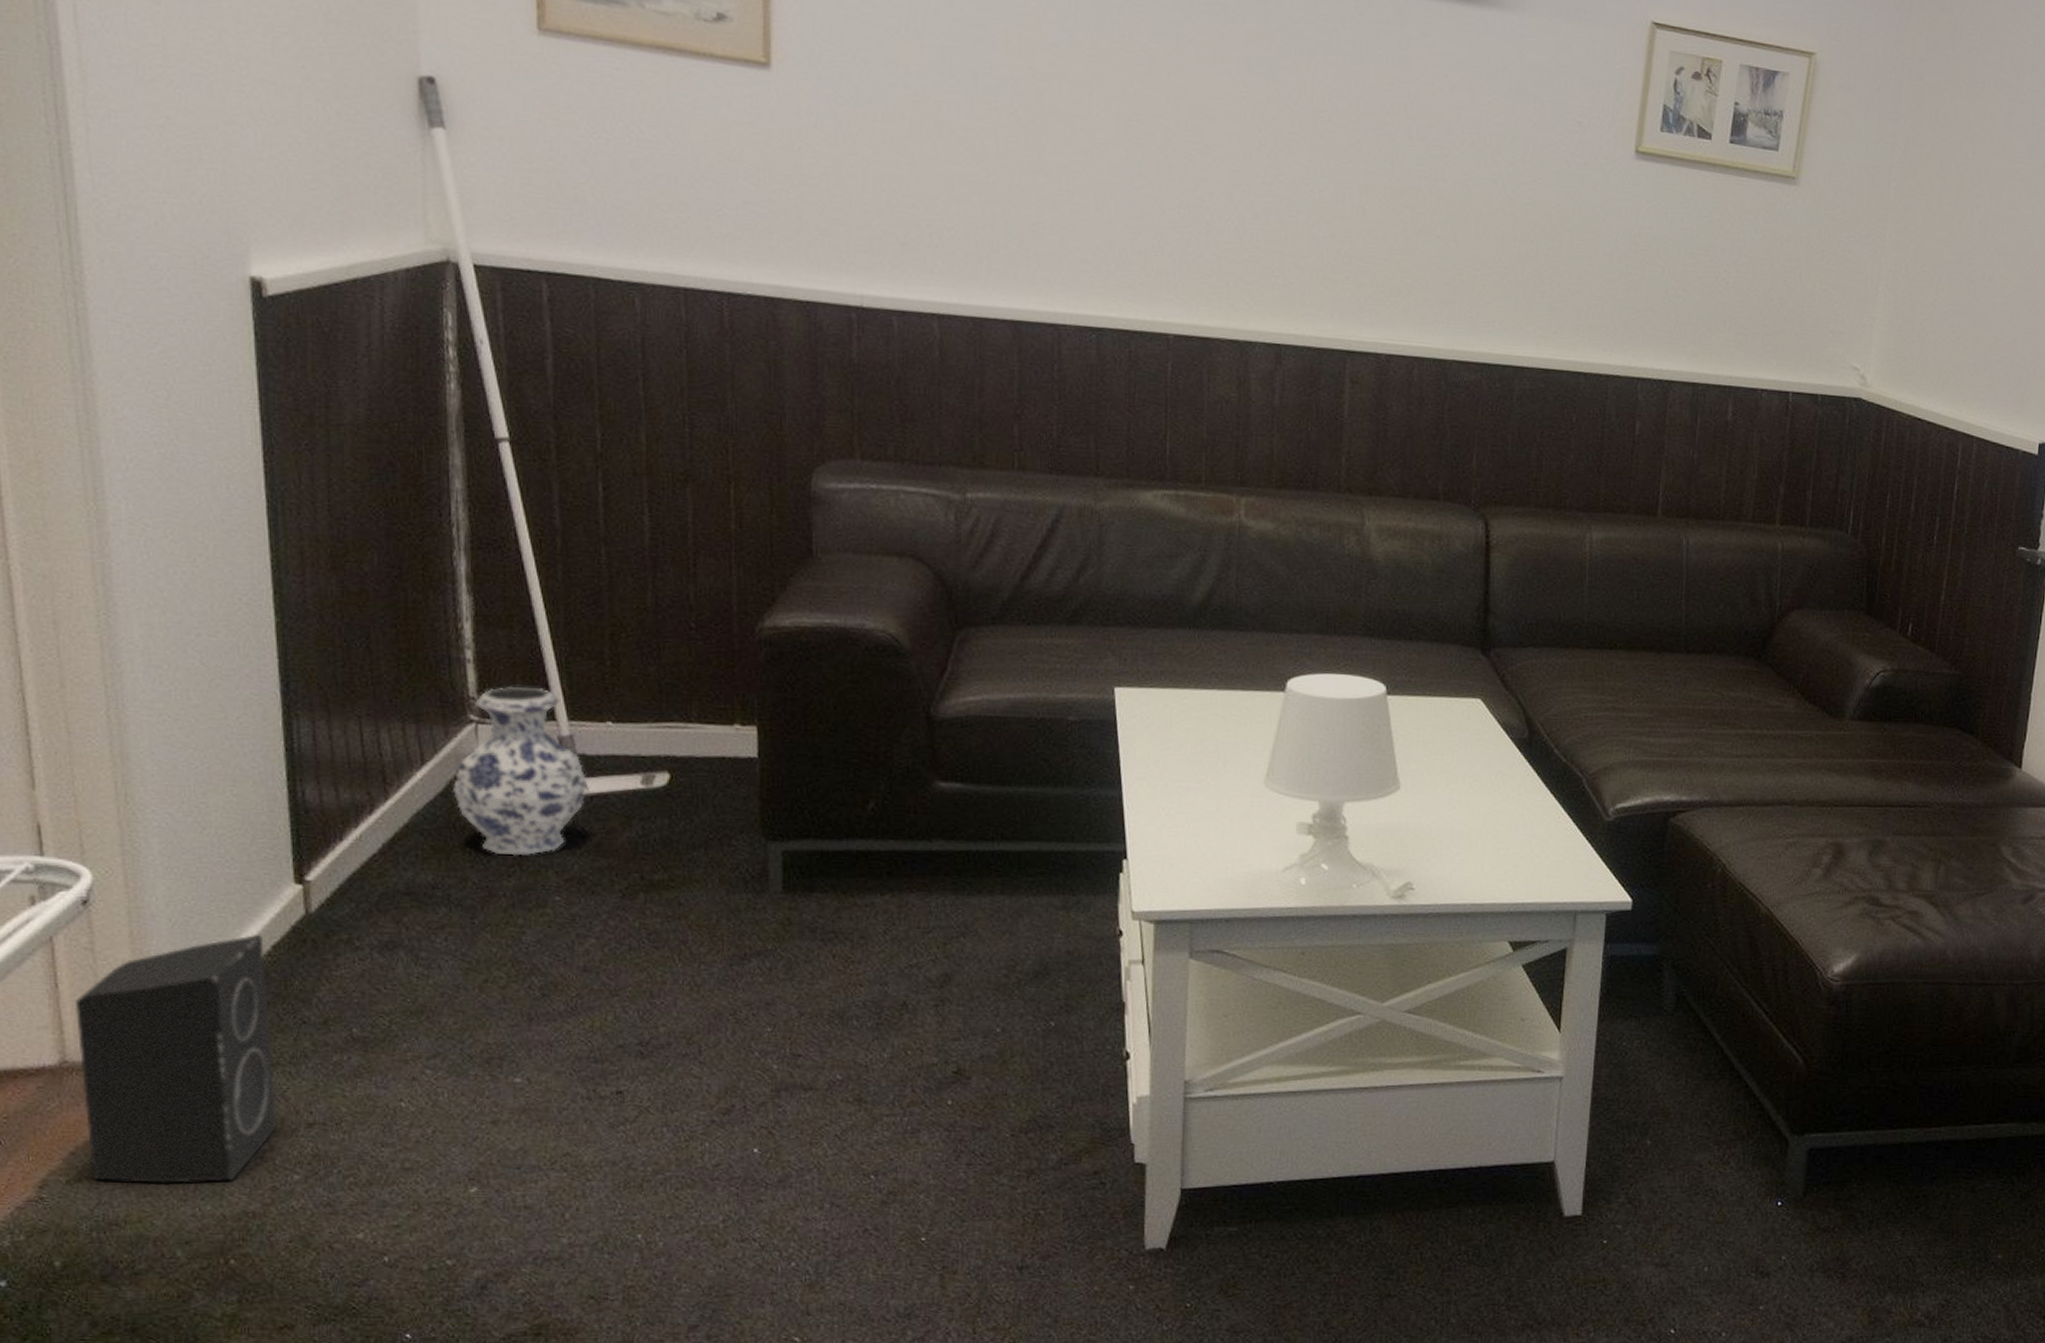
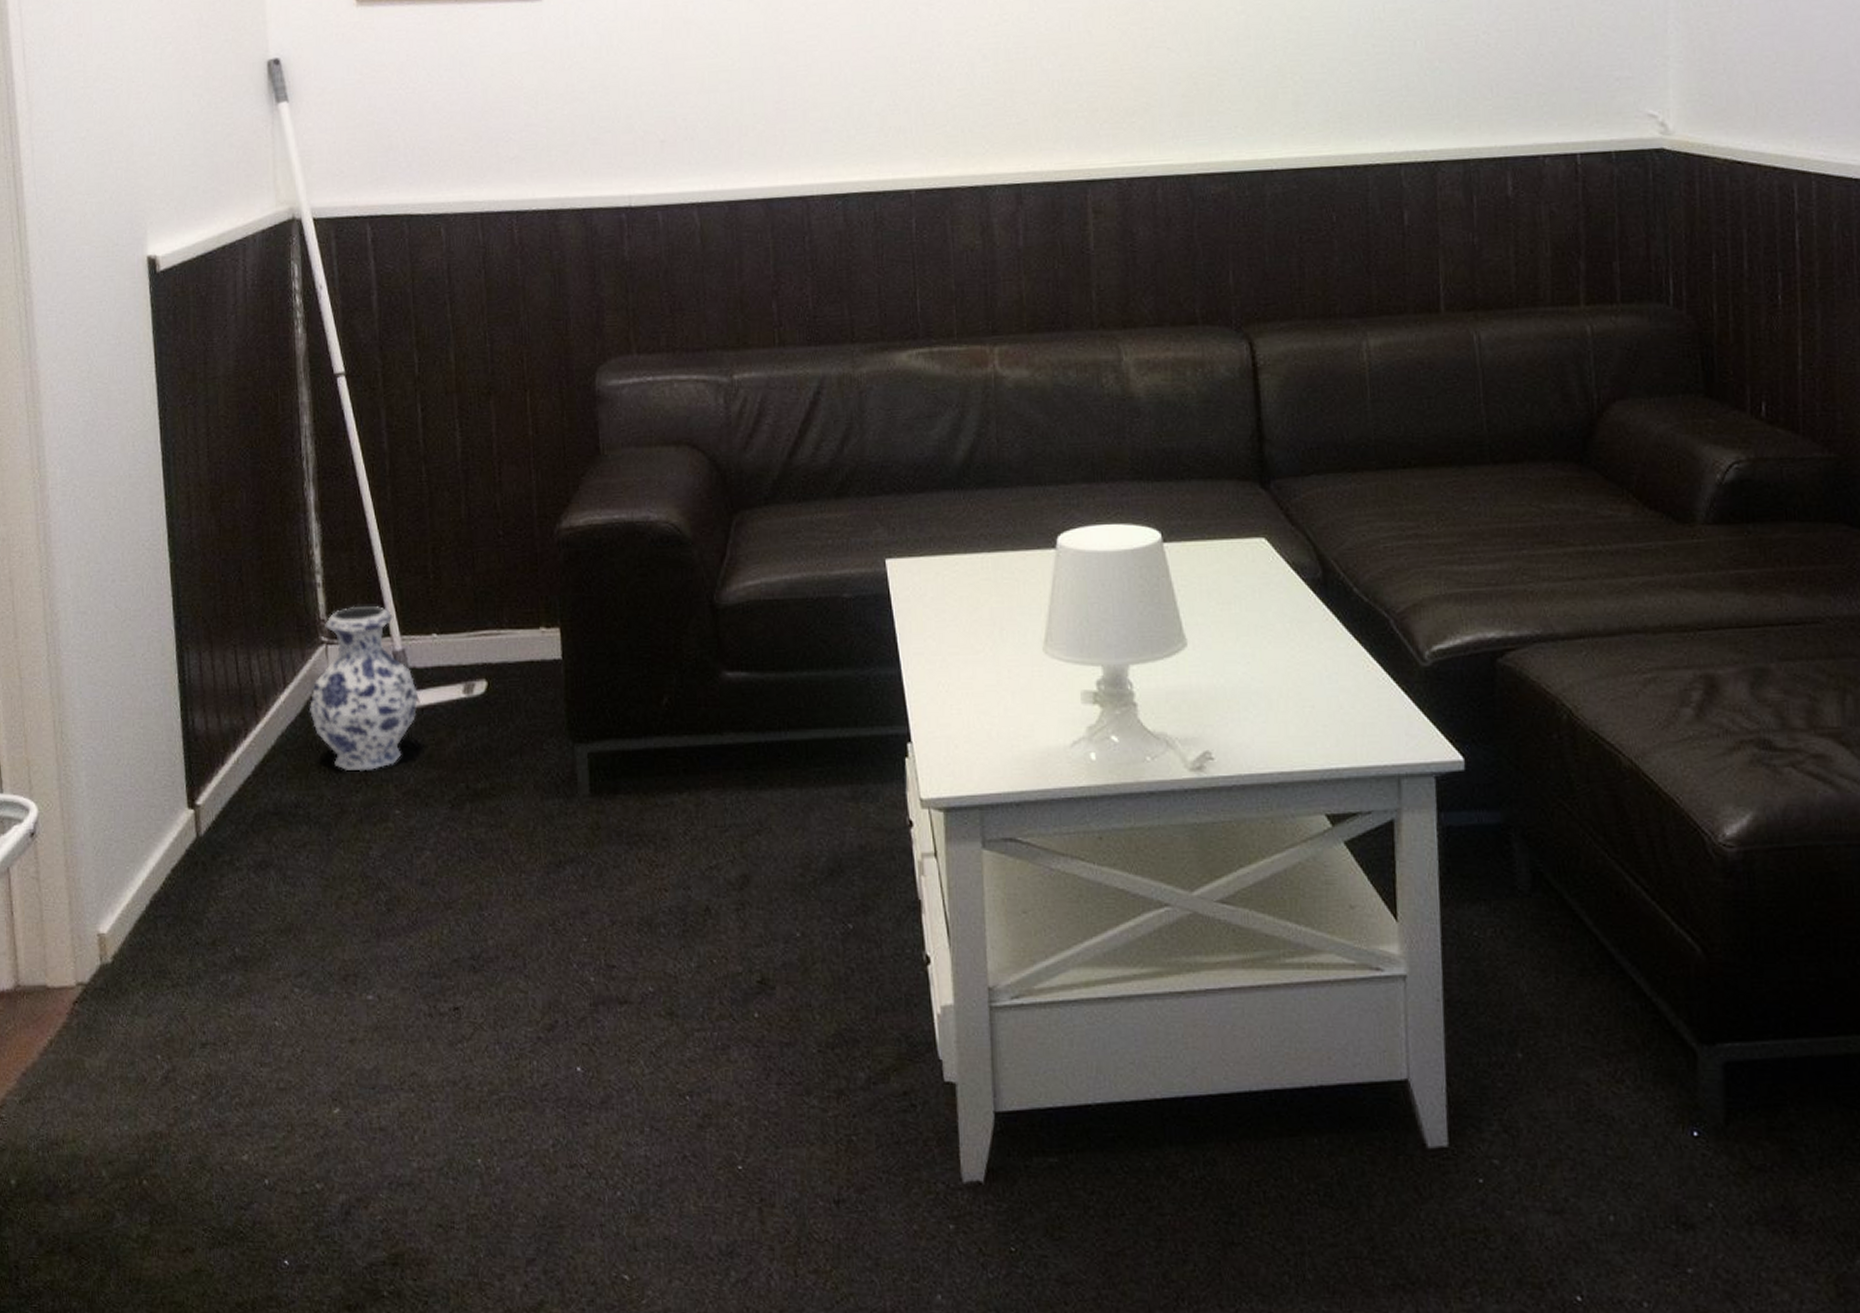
speaker: present [74,935,278,1183] -> none [25,859,179,1104]

